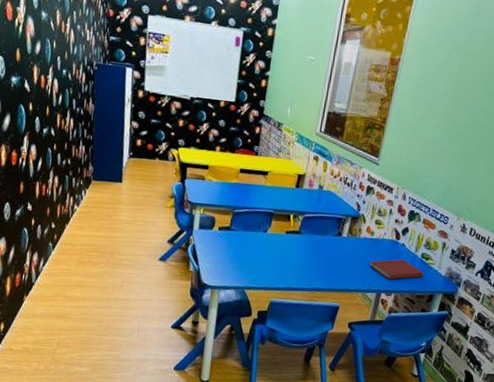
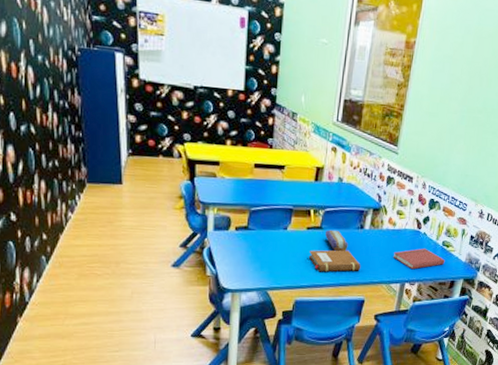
notebook: none [287,253,337,277] -> present [309,250,361,272]
pencil case: none [303,235,326,257] -> present [325,229,348,251]

